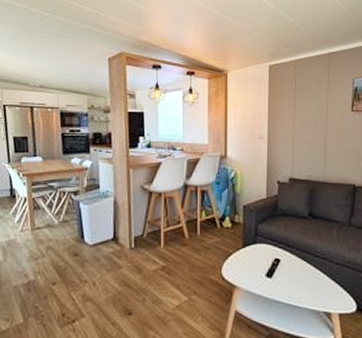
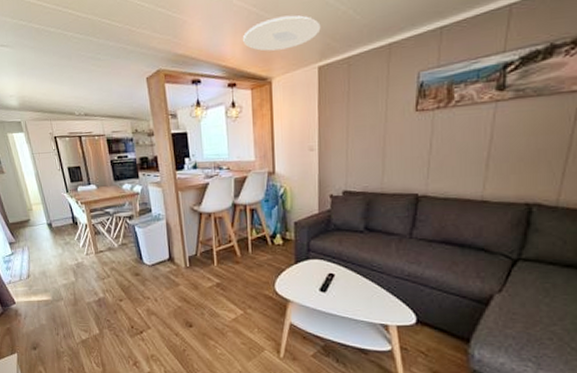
ceiling light: none [203,20,272,48] -> present [243,15,321,51]

